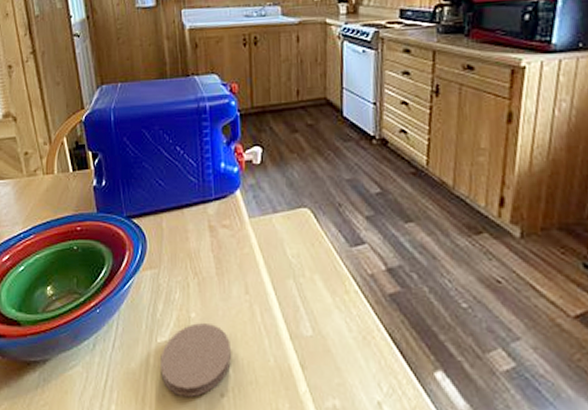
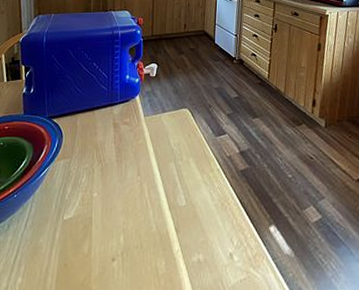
coaster: present [160,323,231,398] -> none [64,201,123,265]

